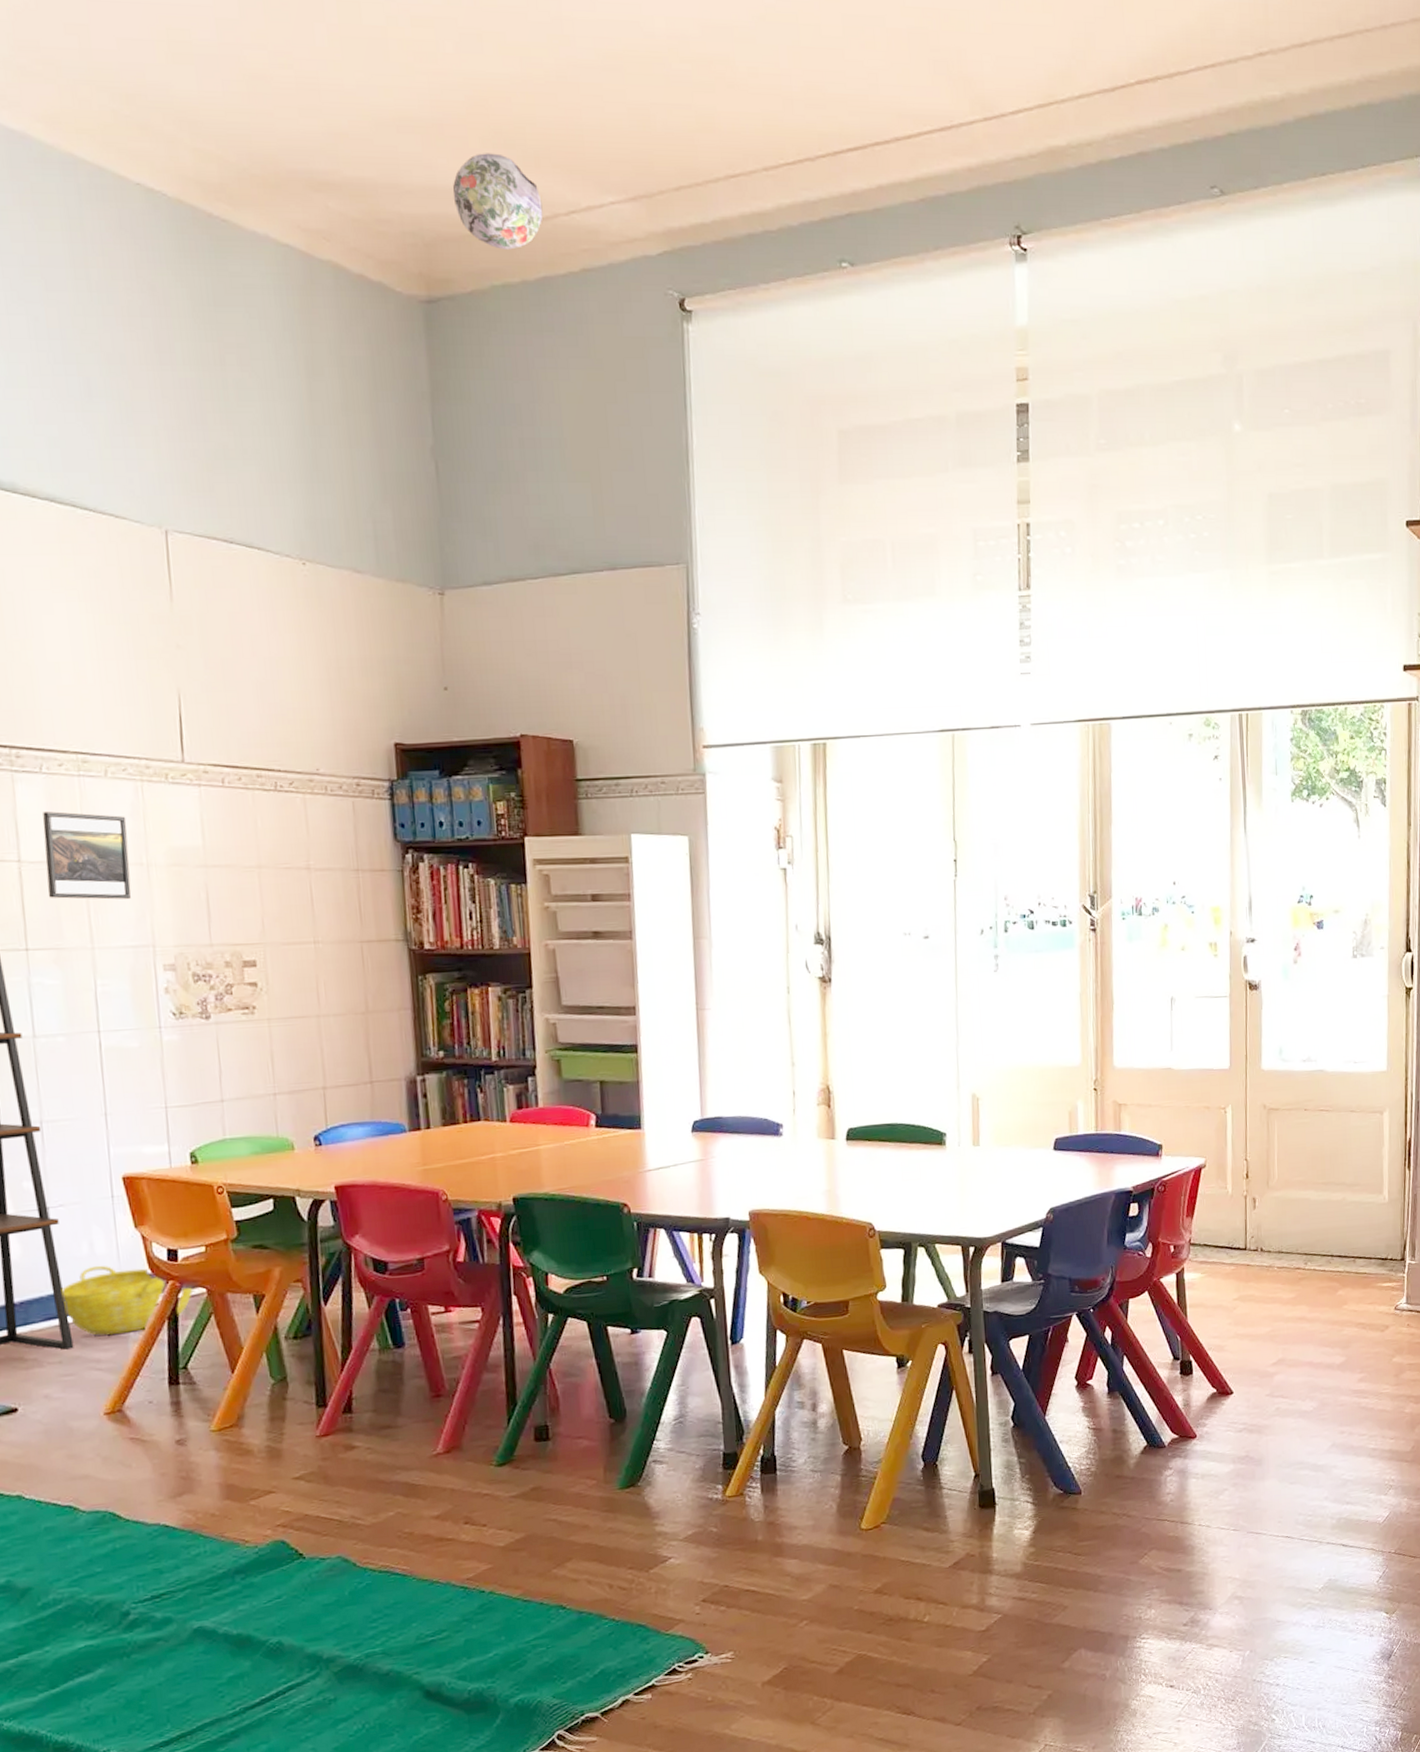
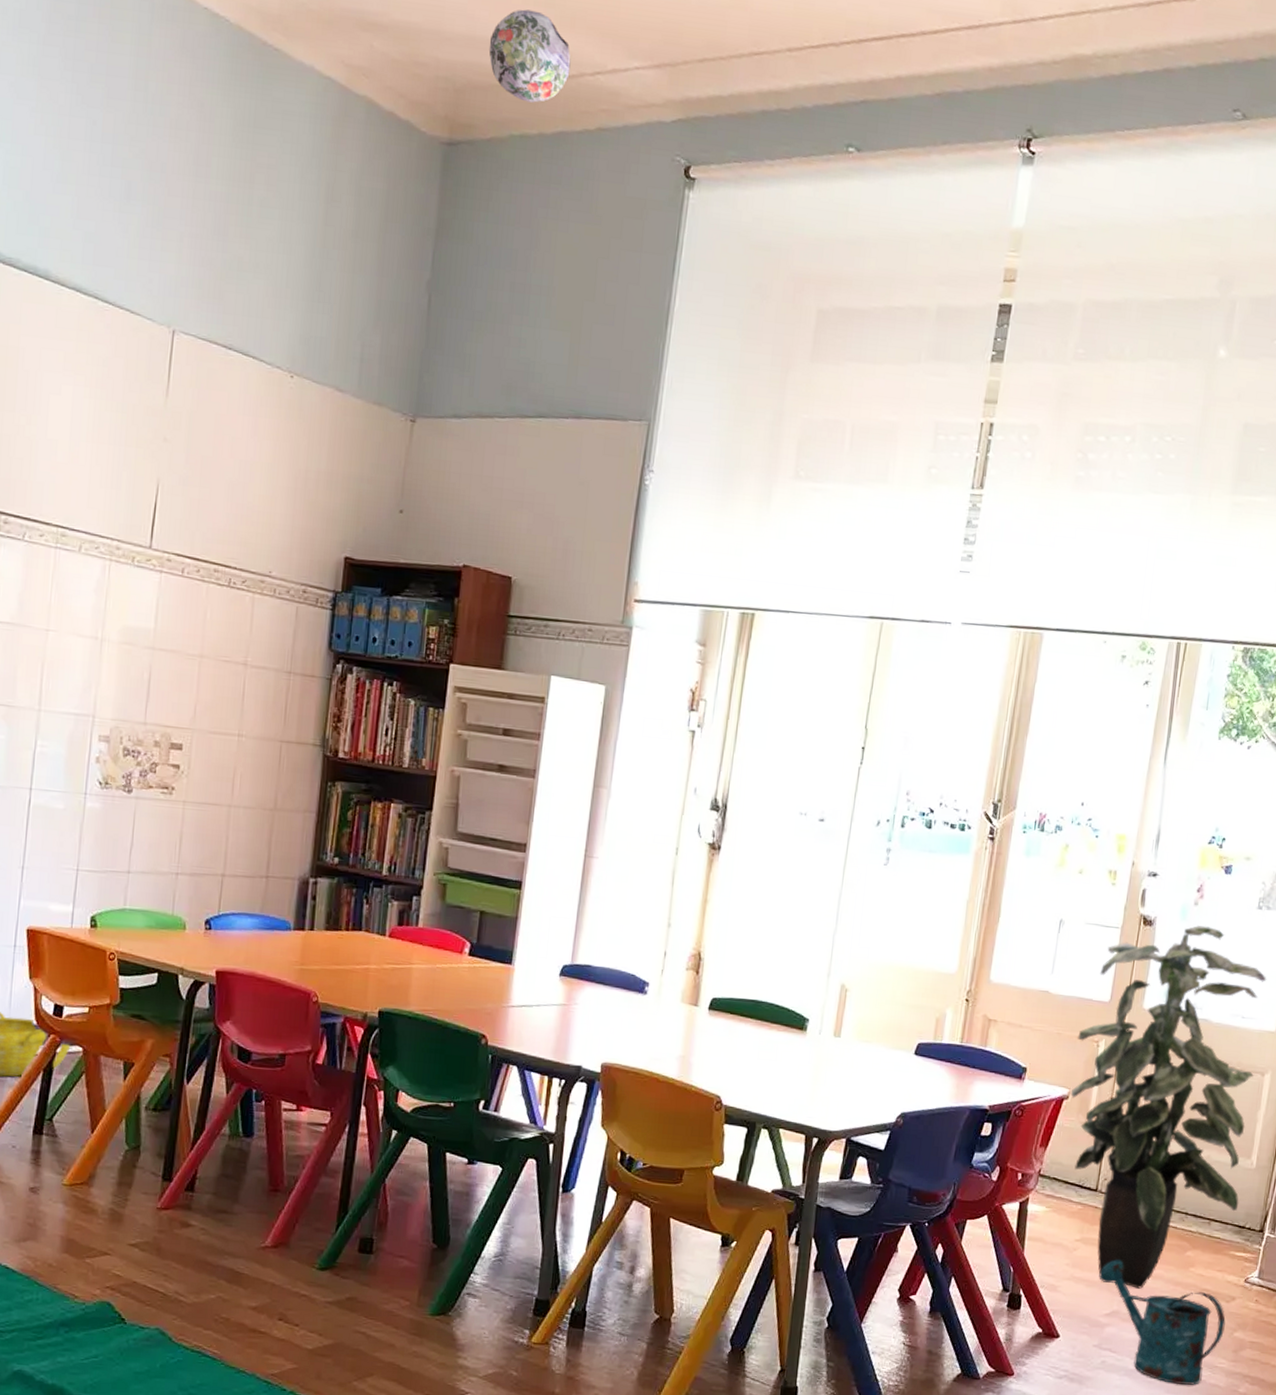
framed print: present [42,811,132,900] -> none [9,577,91,669]
indoor plant: none [1205,982,1378,1334] -> present [1070,925,1267,1289]
watering can: none [1261,1310,1383,1417] -> present [1099,1260,1226,1385]

